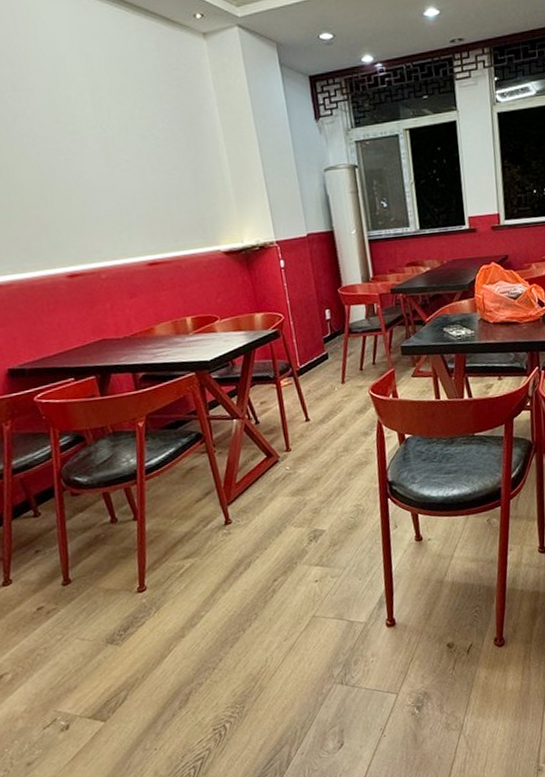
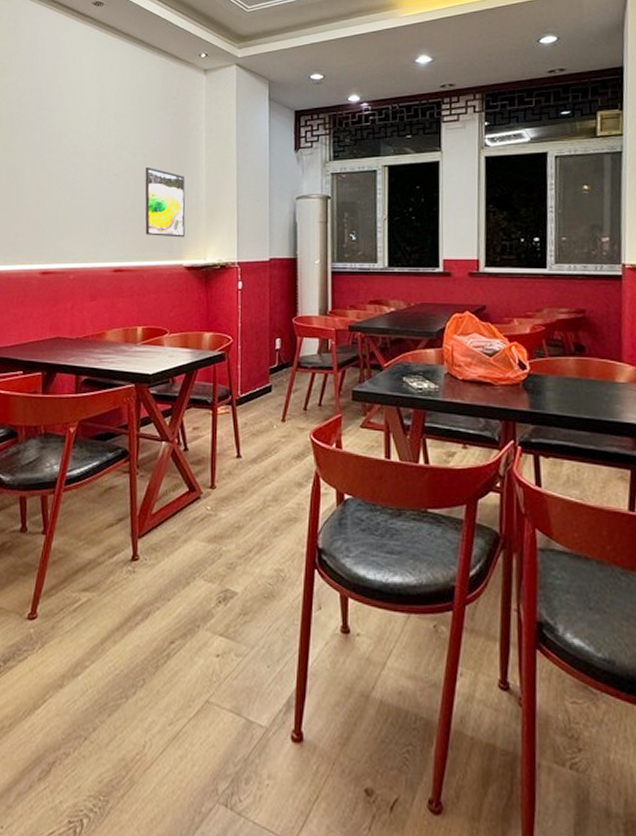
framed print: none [159,149,217,224] -> present [145,166,186,238]

